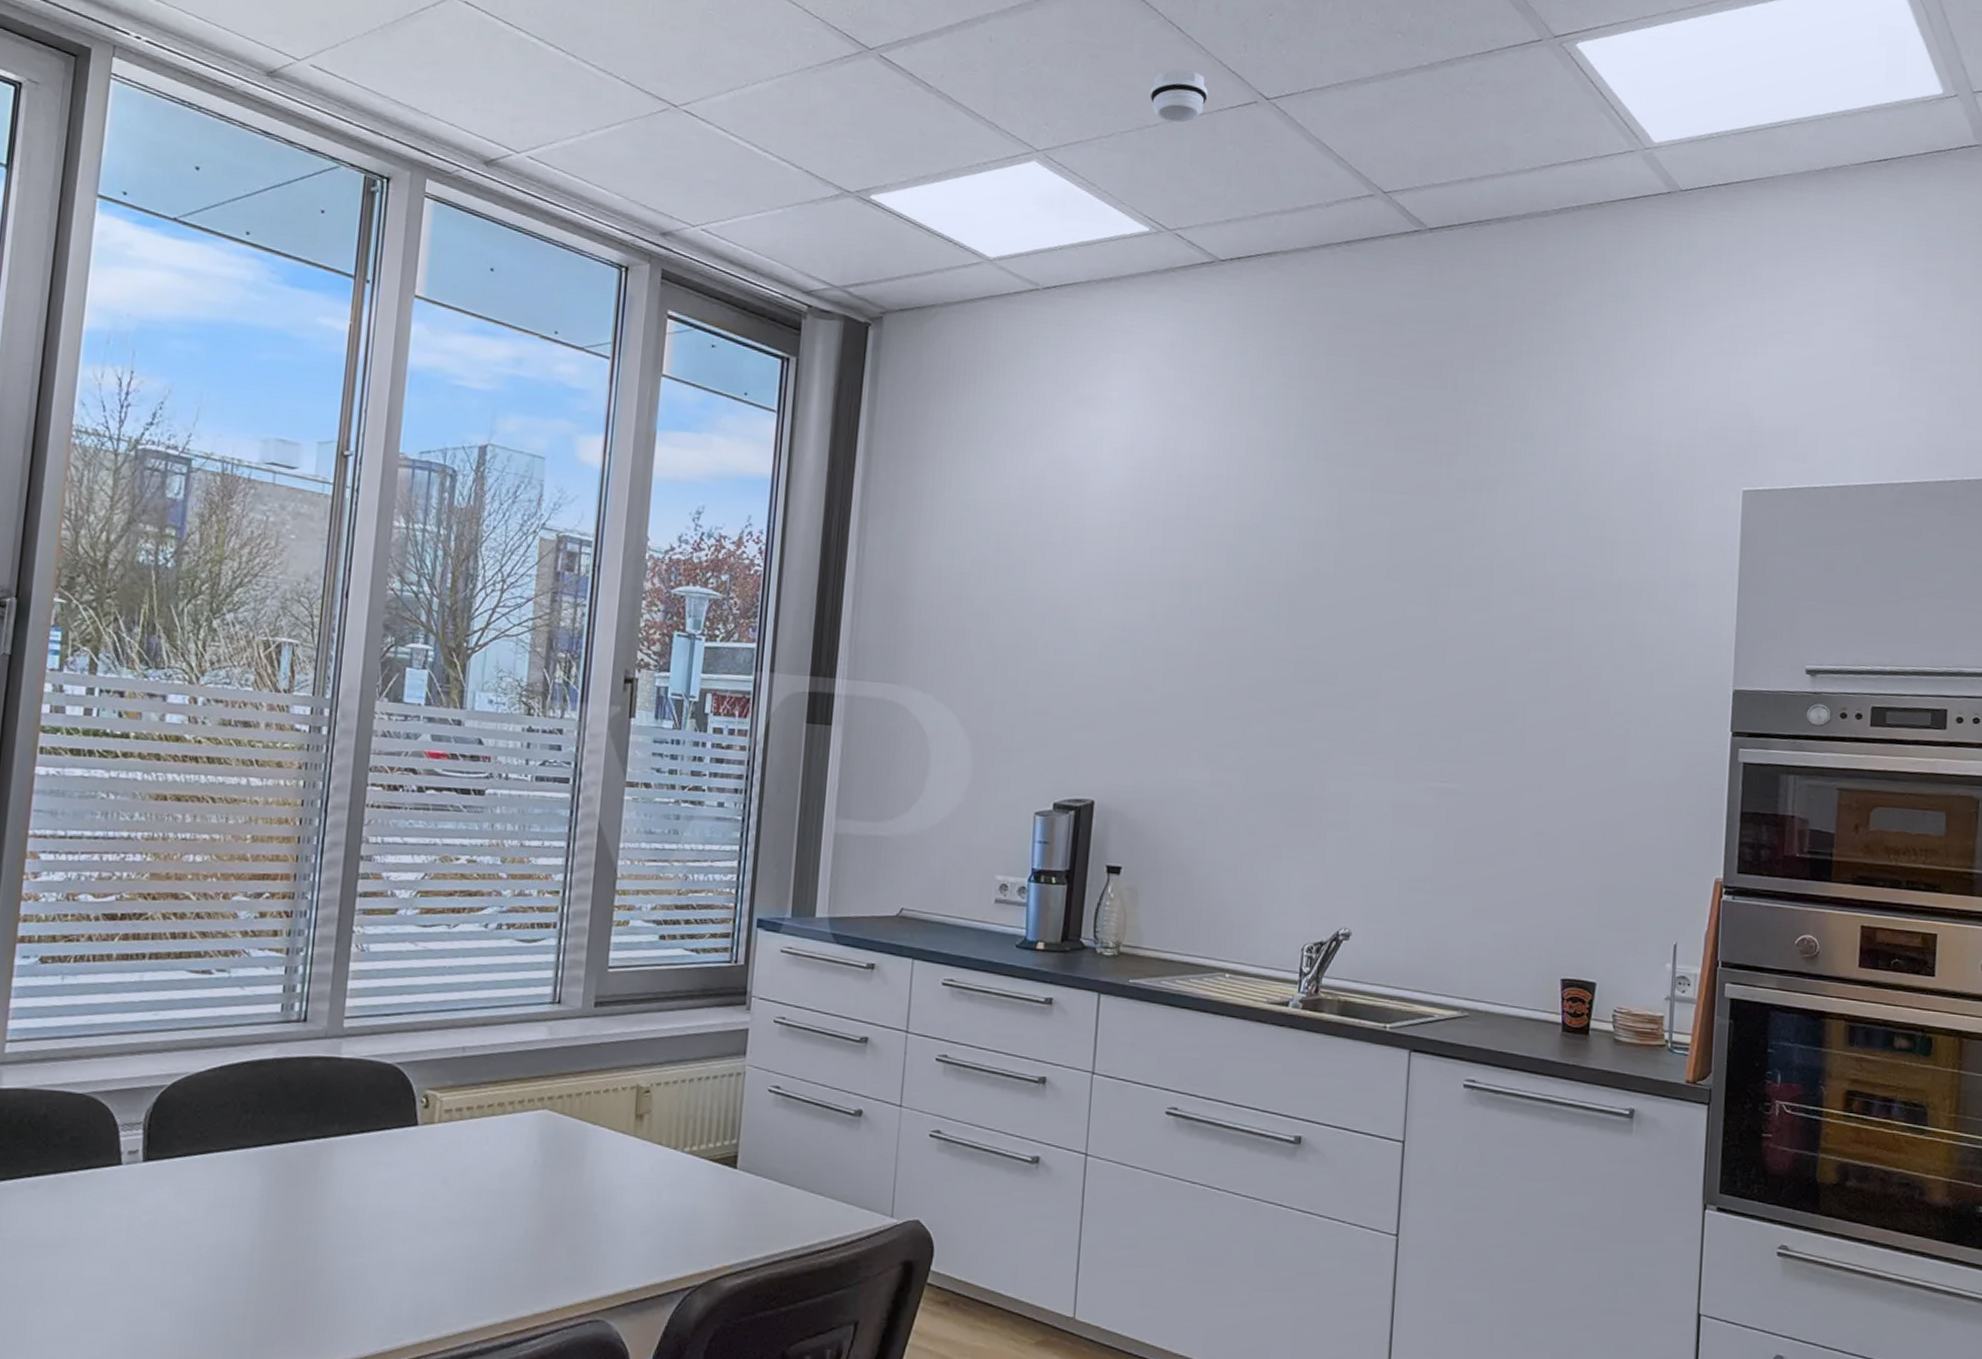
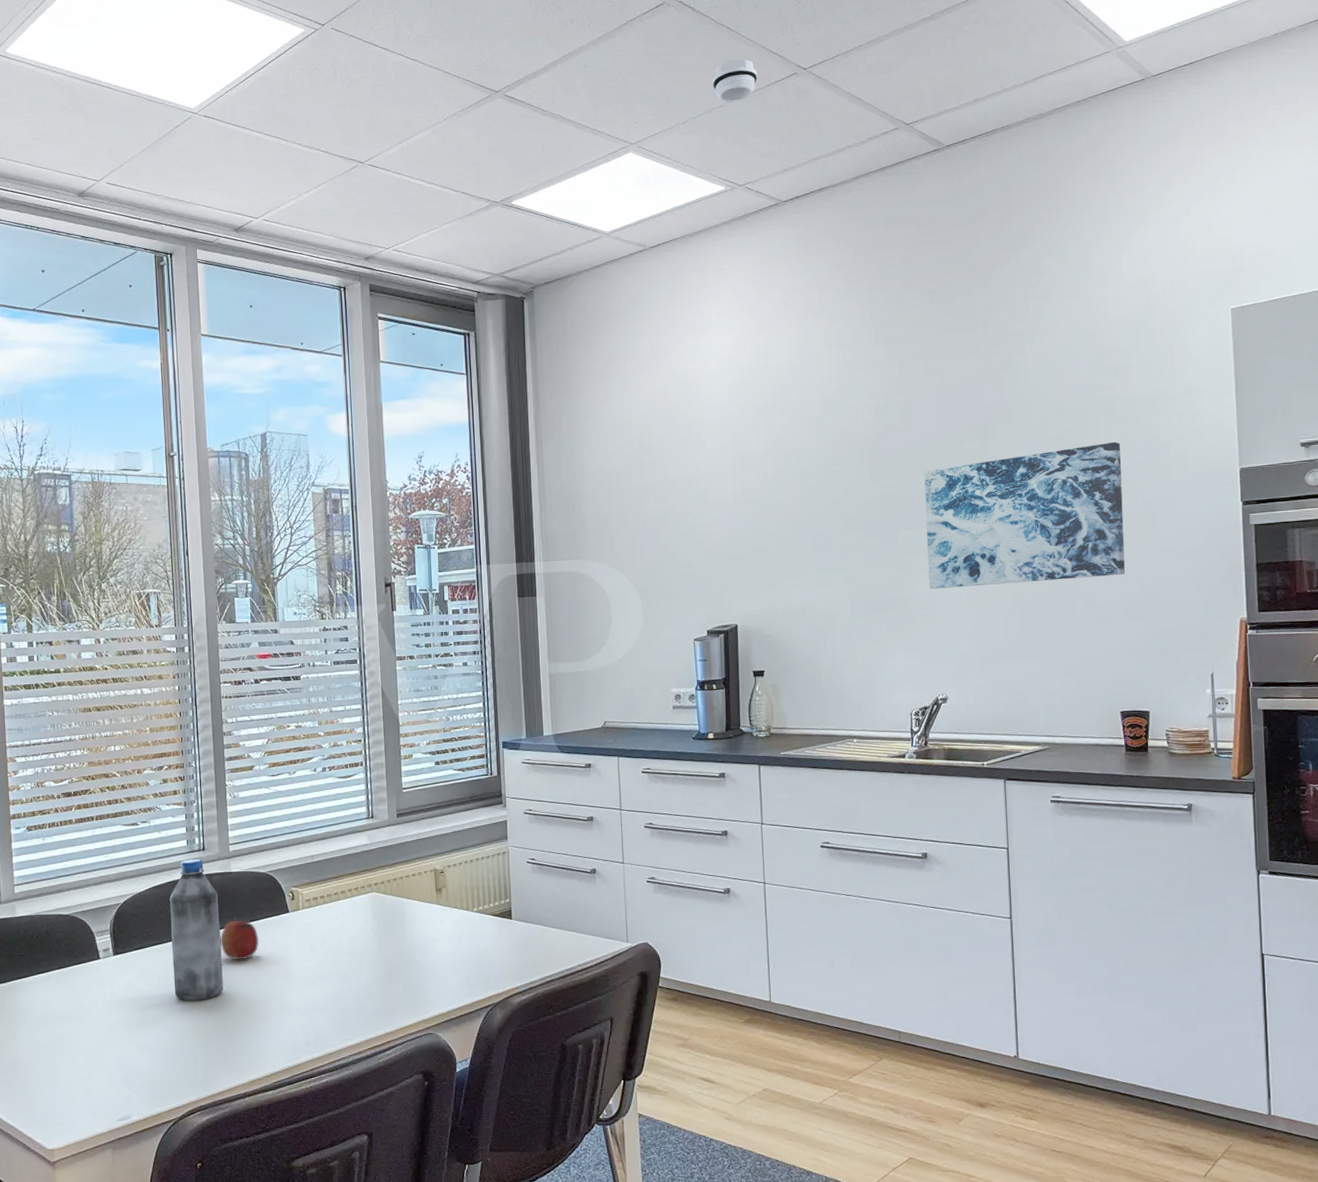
water bottle: none [227,1032,317,1241] -> present [169,859,224,1001]
fruit: none [308,1129,368,1188] -> present [220,921,259,961]
wall art: none [1345,633,1597,804] -> present [924,442,1125,589]

